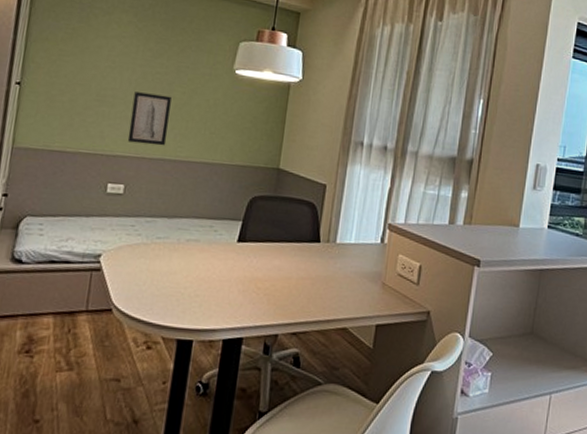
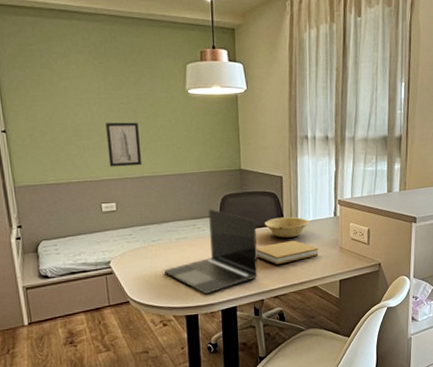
laptop: none [162,210,286,315] -> present [163,209,259,294]
book: none [278,264,356,293] -> present [255,240,319,265]
bowl: none [296,233,350,261] -> present [265,216,310,238]

